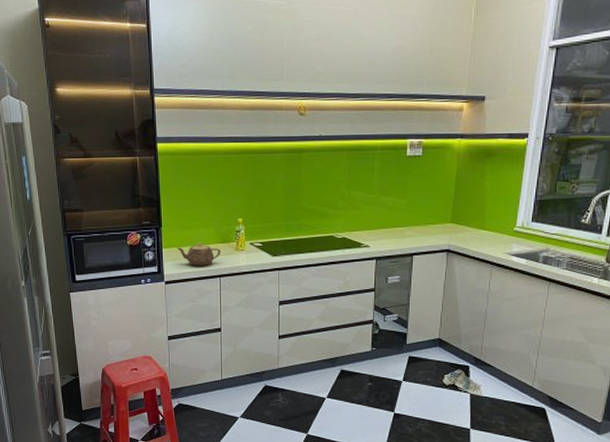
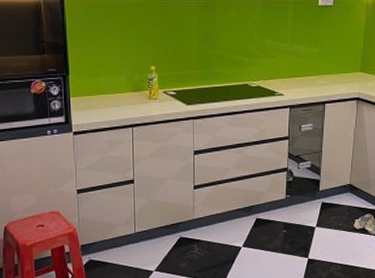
teapot: present [176,242,220,266] -> none [85,91,133,116]

